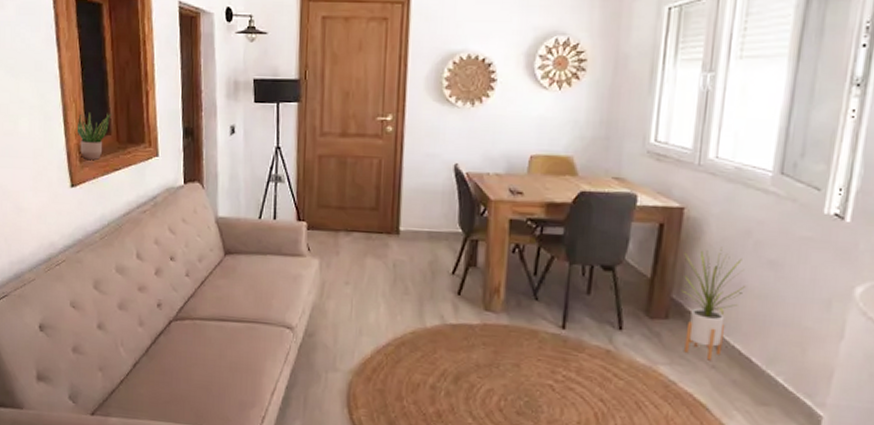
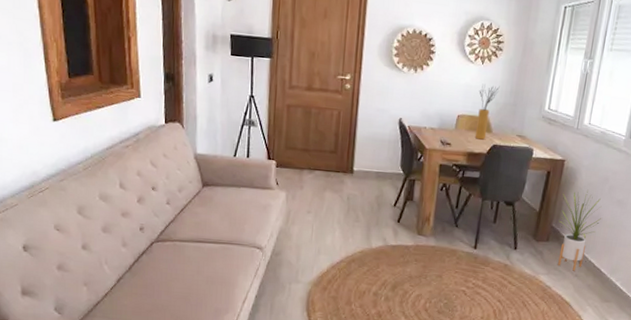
potted plant: present [75,112,112,161] -> none [57,52,94,98]
vase: none [554,114,585,186] -> present [474,83,500,140]

